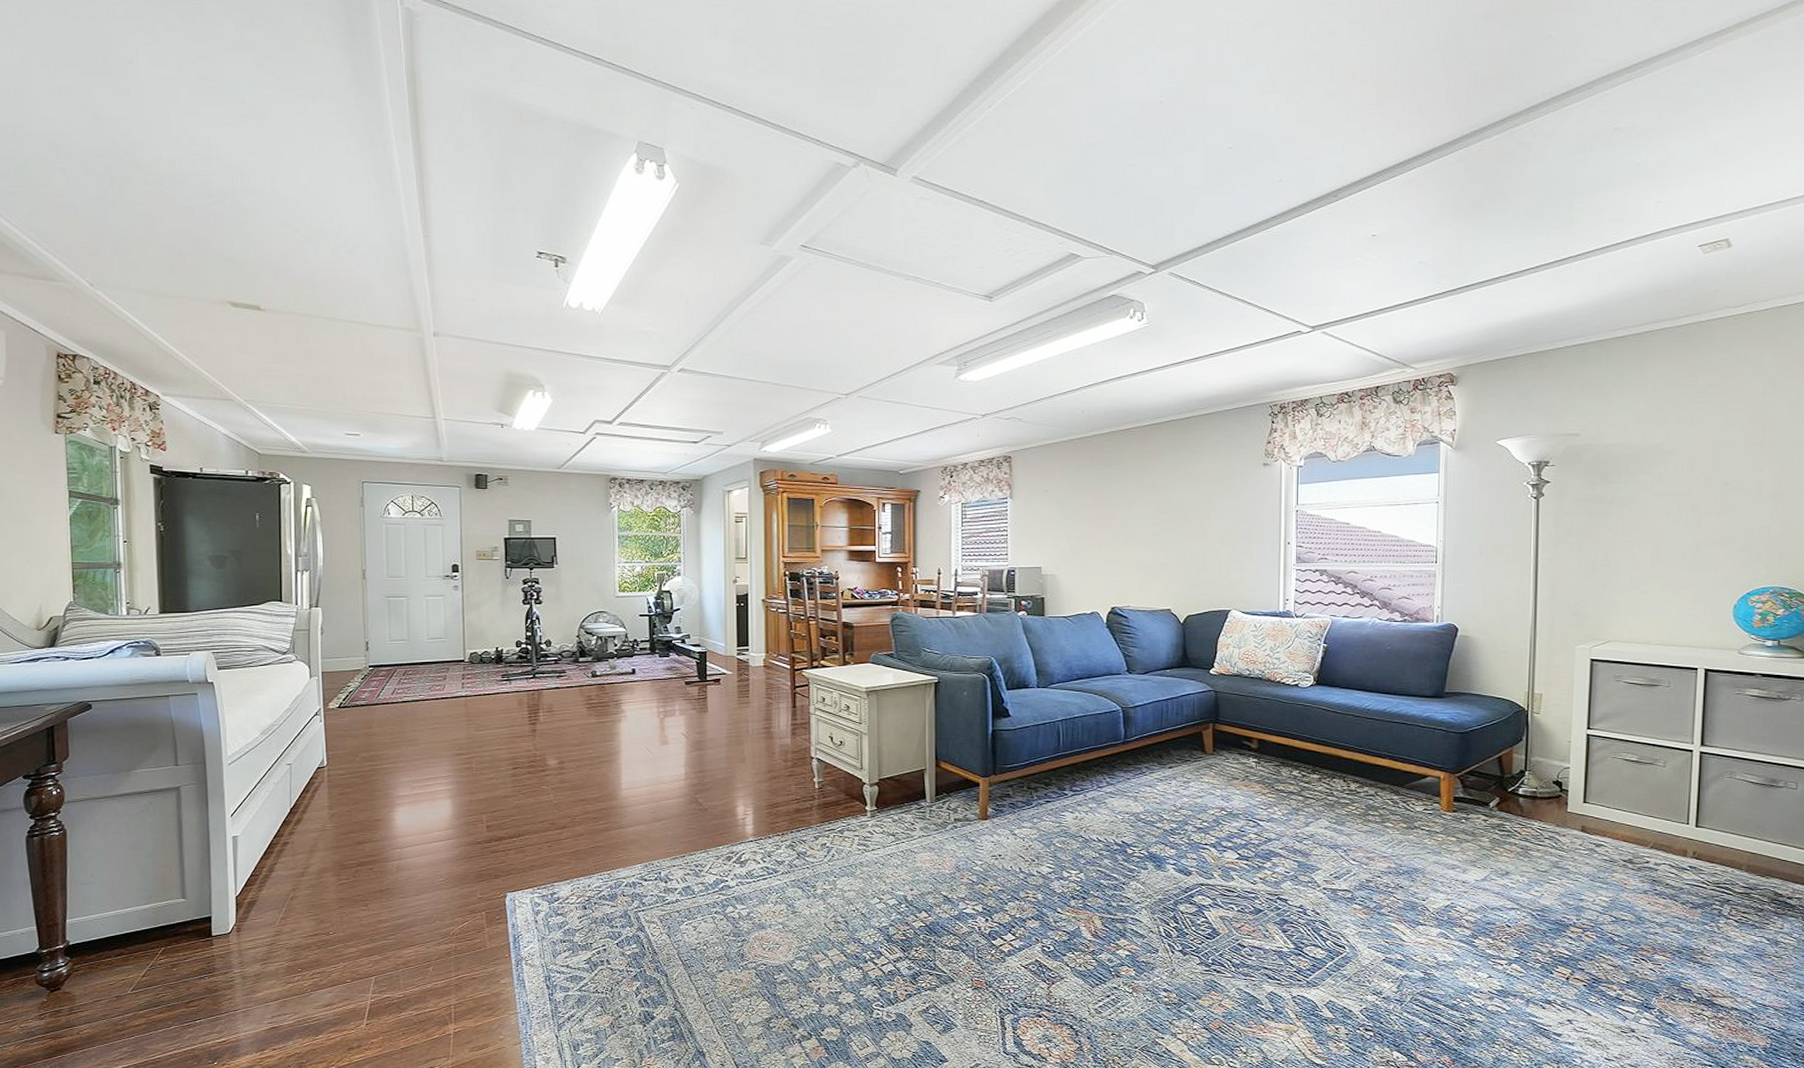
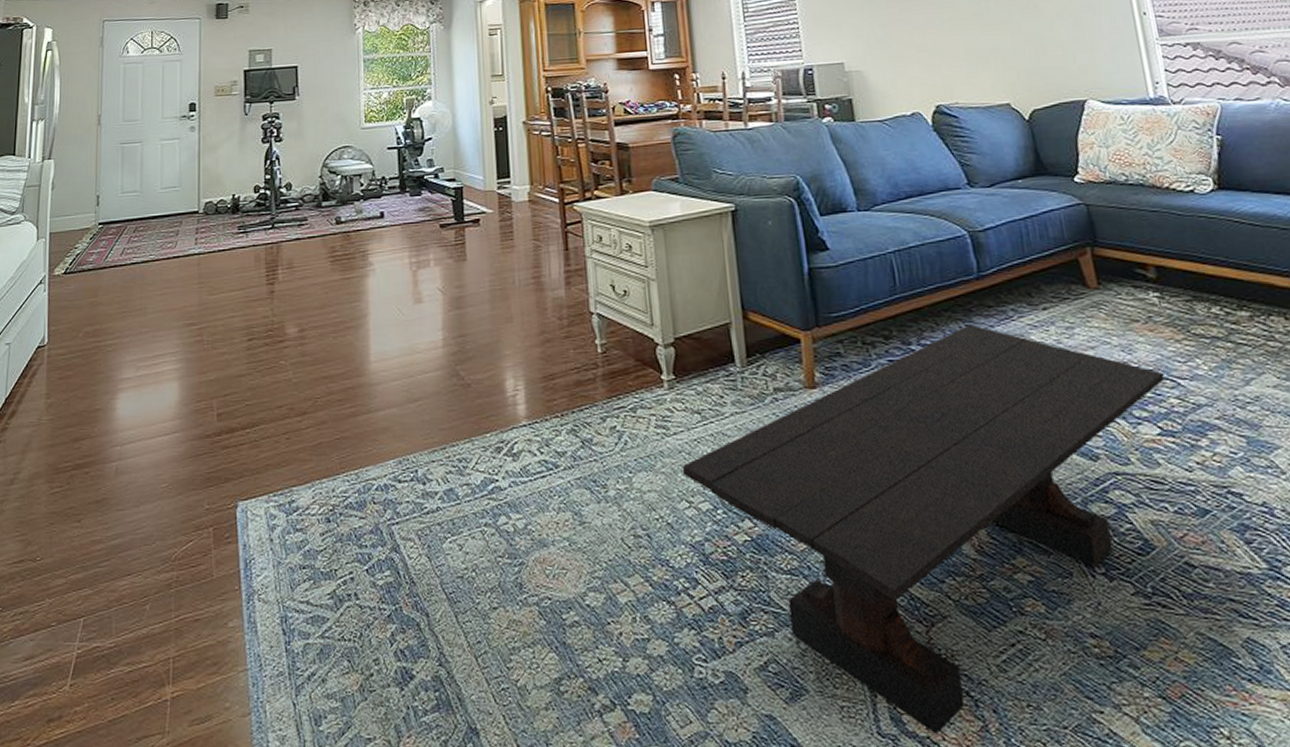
coffee table: none [876,777,1249,1053] -> present [682,324,1165,736]

